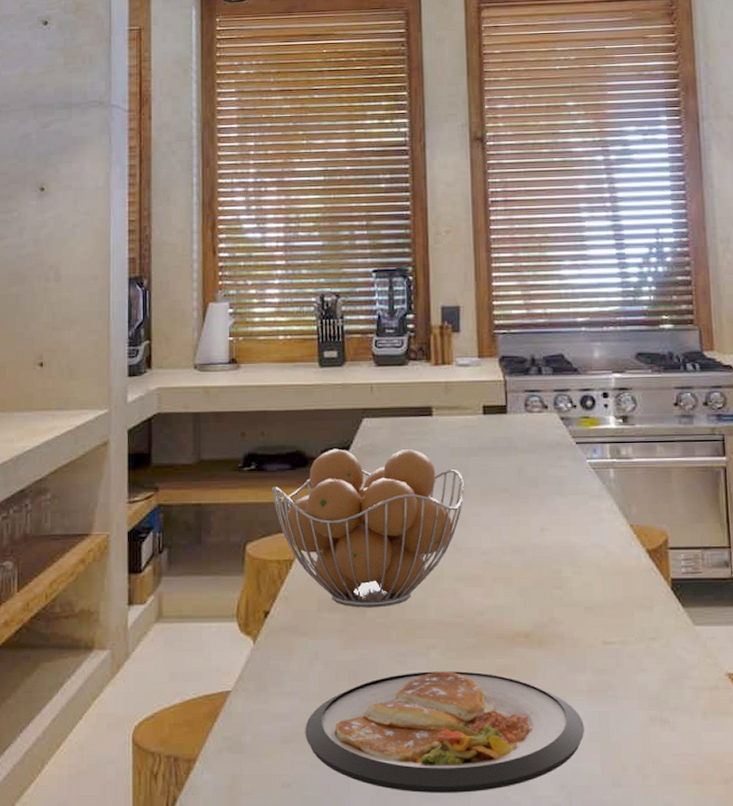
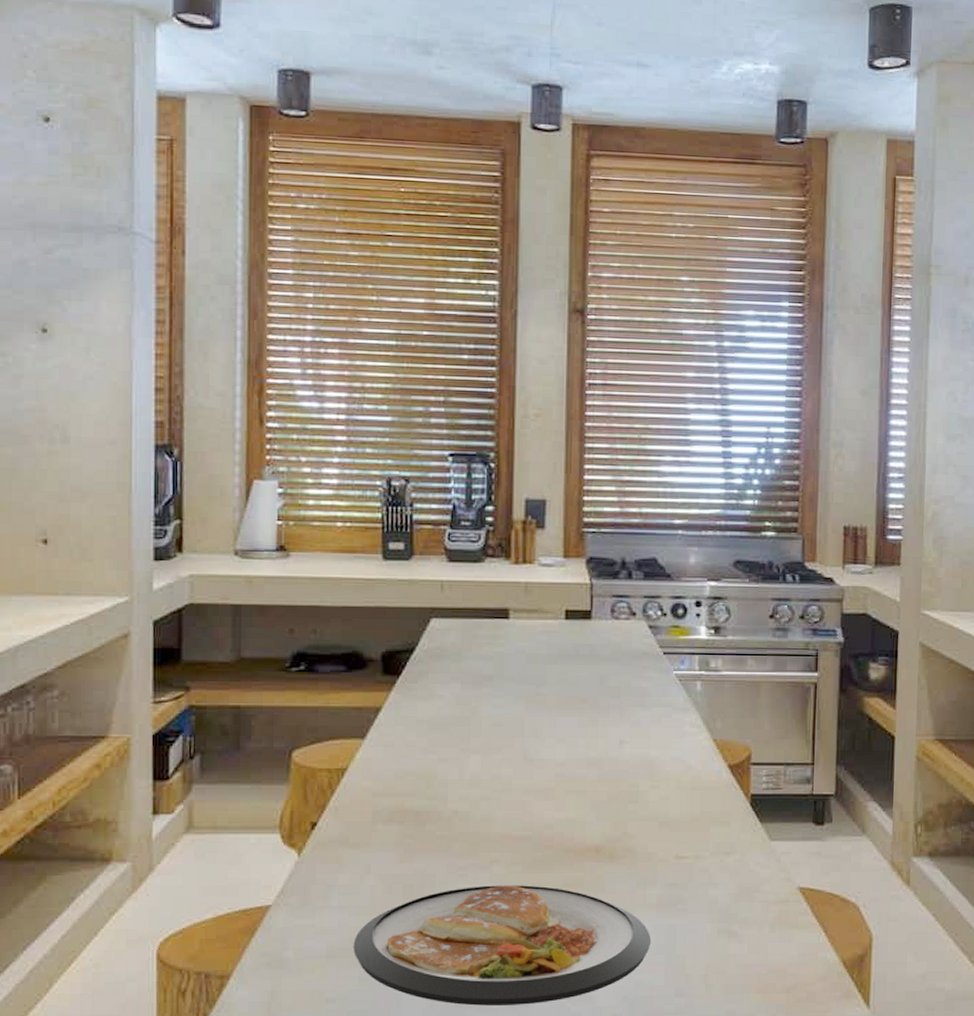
fruit basket: present [272,448,465,608] -> none [324,650,541,820]

